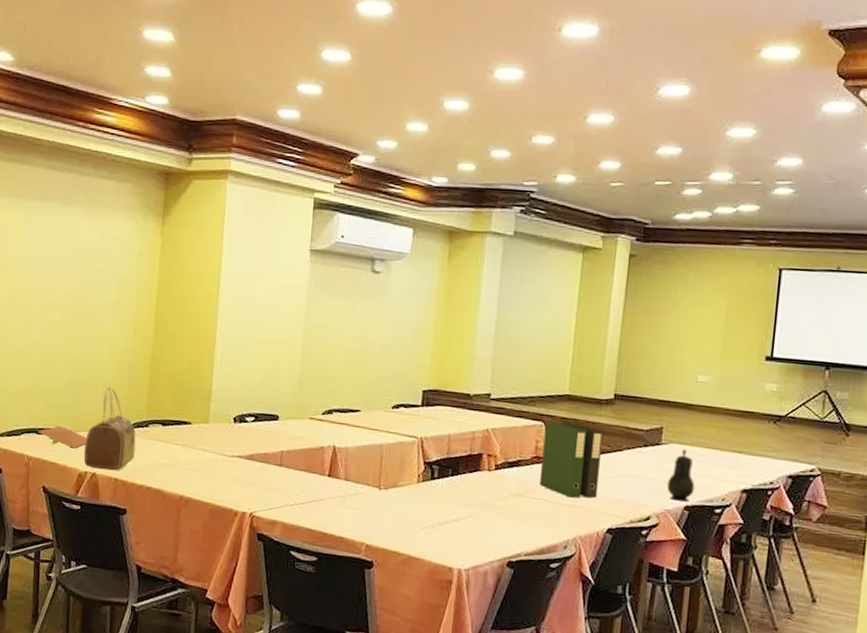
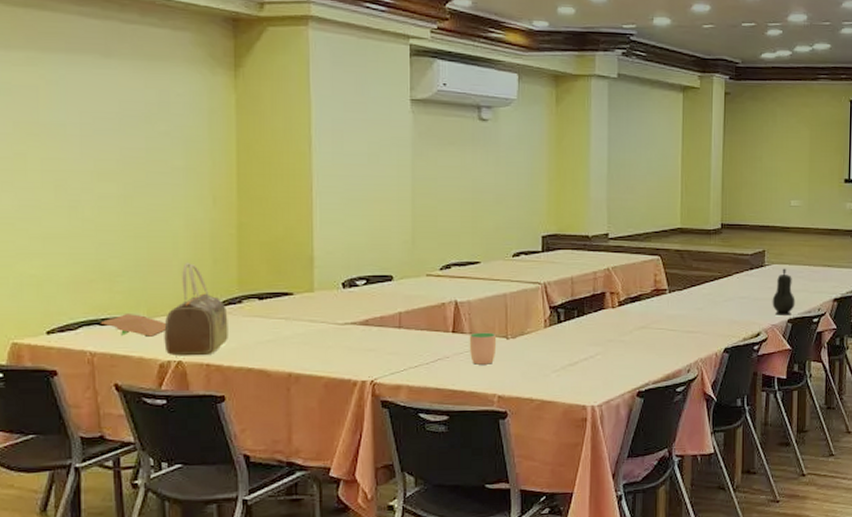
cup: none [342,479,370,512] -> present [469,332,497,365]
binder: present [540,421,604,499] -> none [661,254,715,324]

